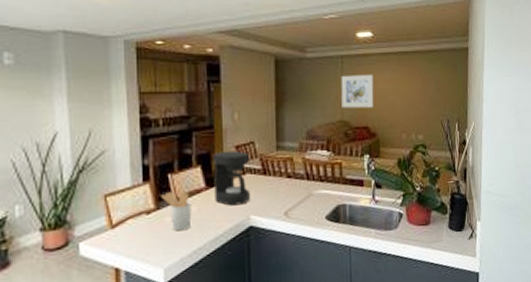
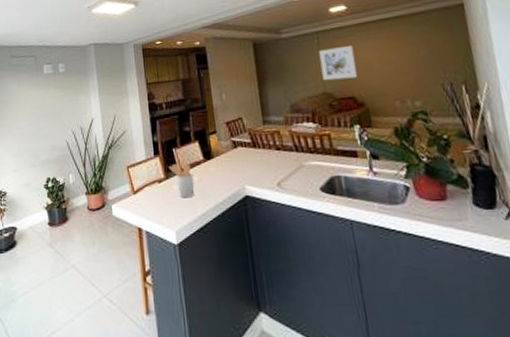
coffee maker: present [214,150,250,206] -> none [208,126,244,177]

